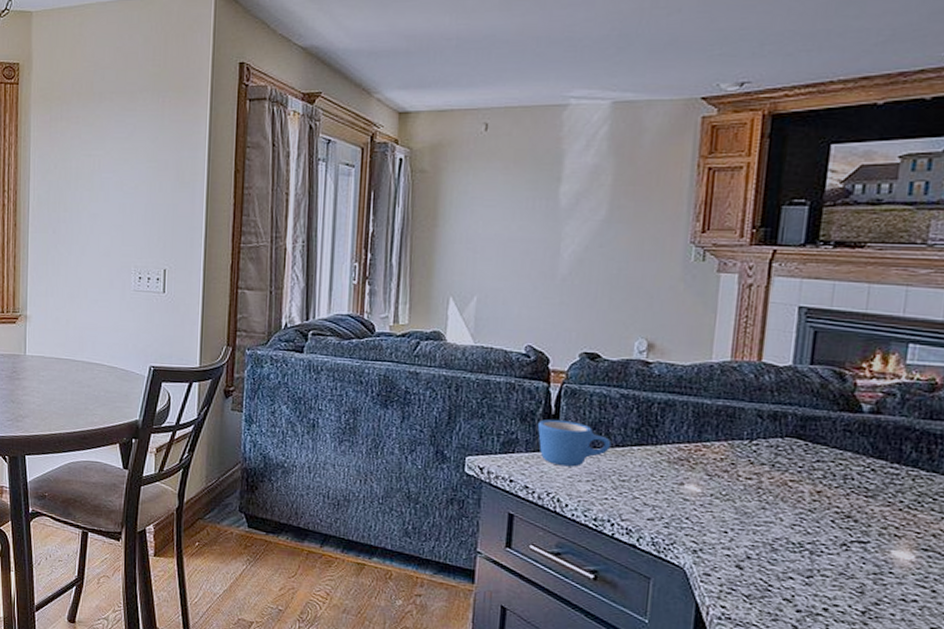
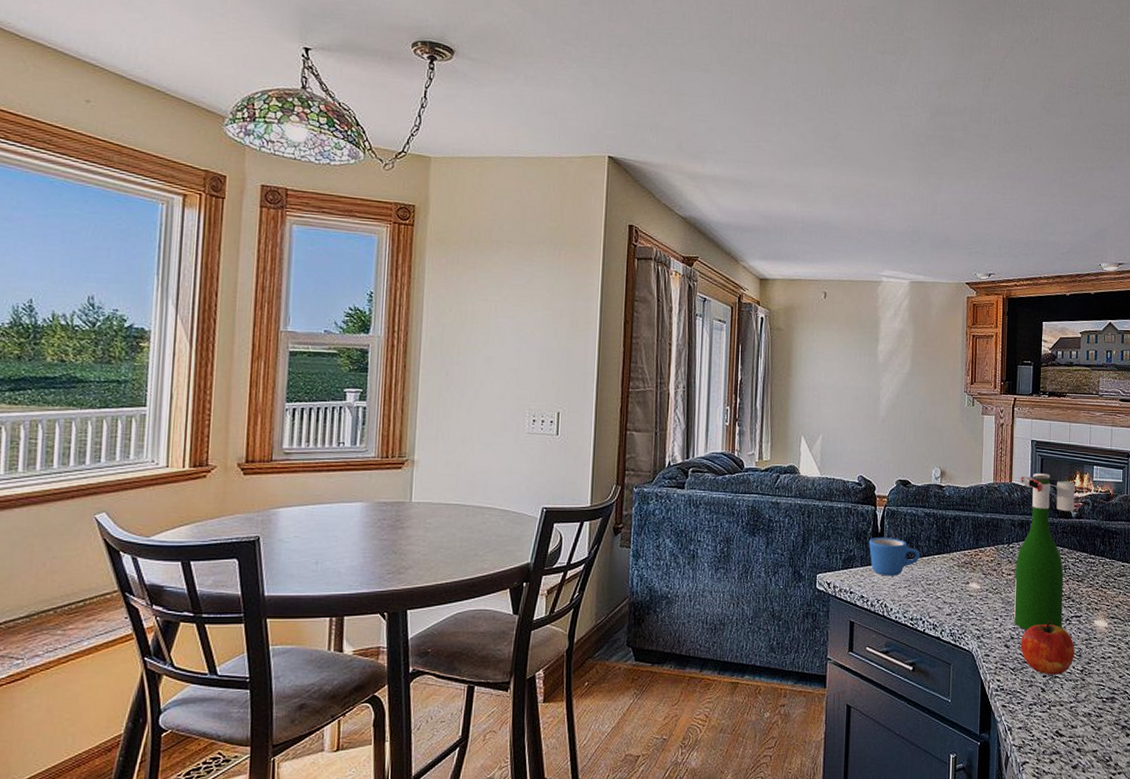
wine bottle: none [753,351,872,554] -> present [1014,473,1075,631]
apple: none [761,543,853,612] -> present [1020,621,1074,675]

